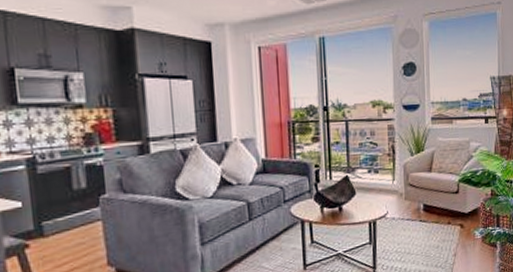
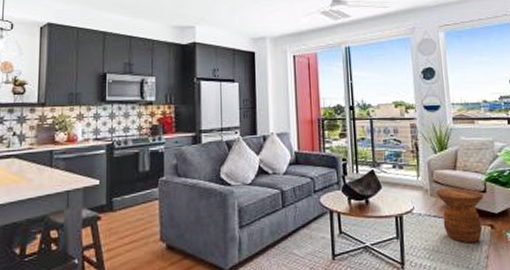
side table: none [411,190,456,244] -> present [436,187,483,243]

